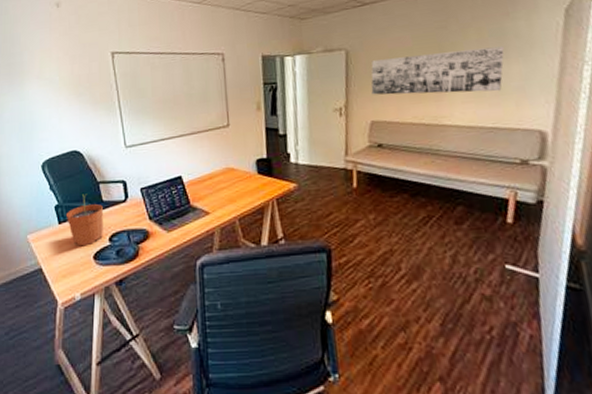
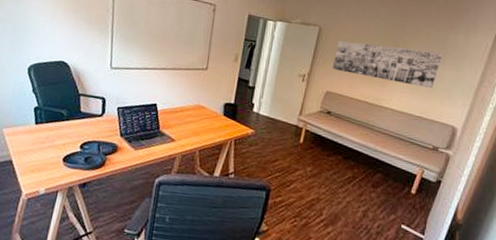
plant pot: present [67,194,103,247] -> none [43,102,80,148]

